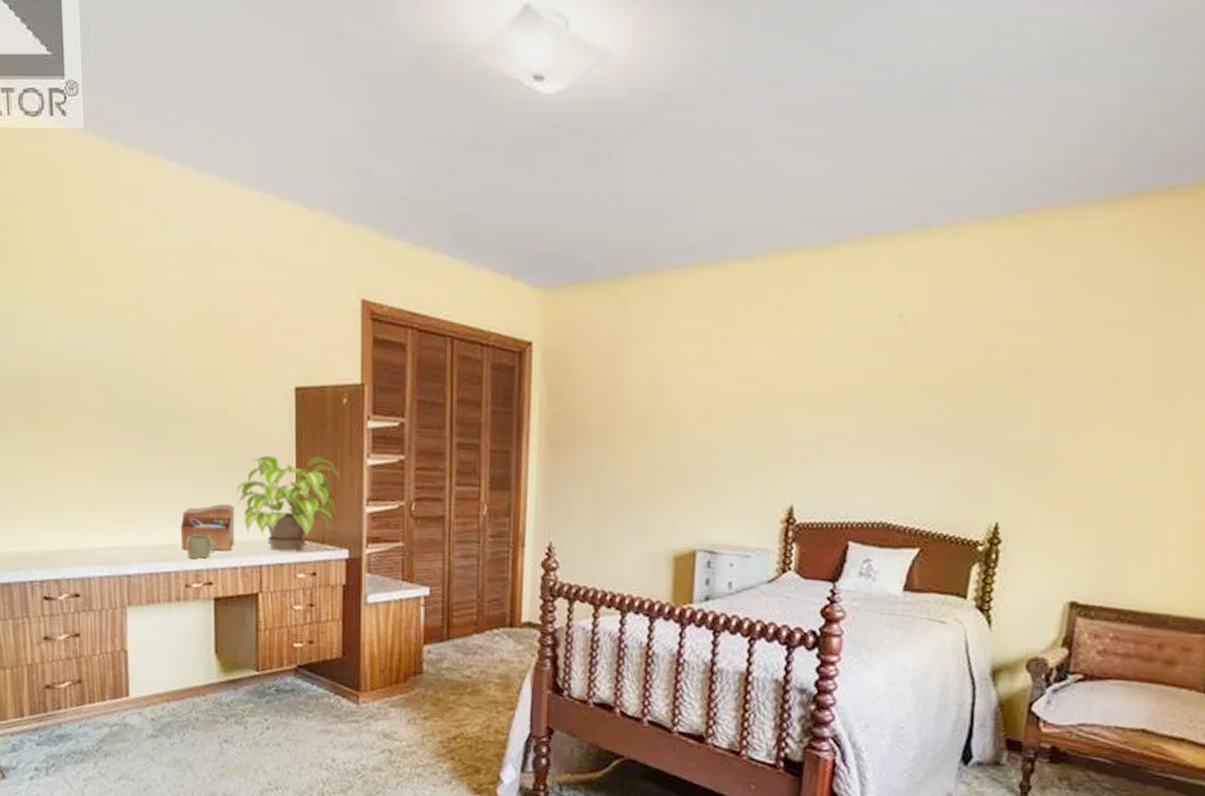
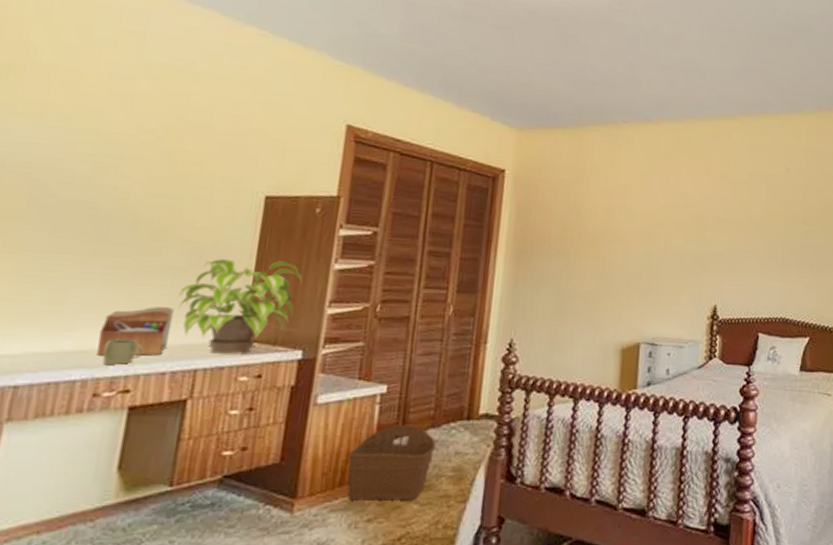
wicker basket: none [401,628,482,703] -> present [347,424,437,501]

